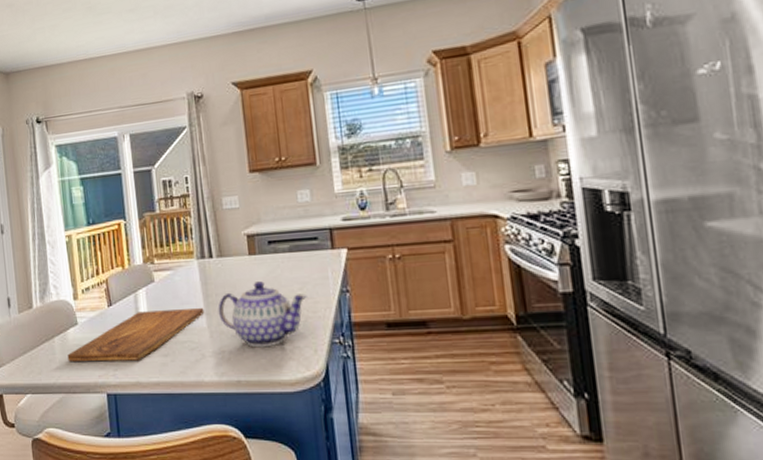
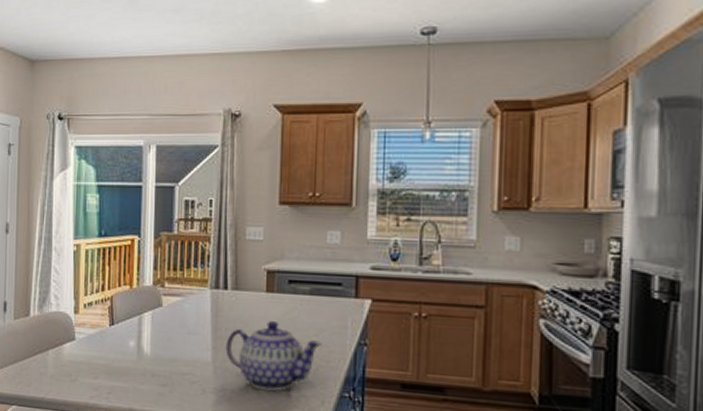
cutting board: present [67,308,204,362] -> none [60,335,211,387]

